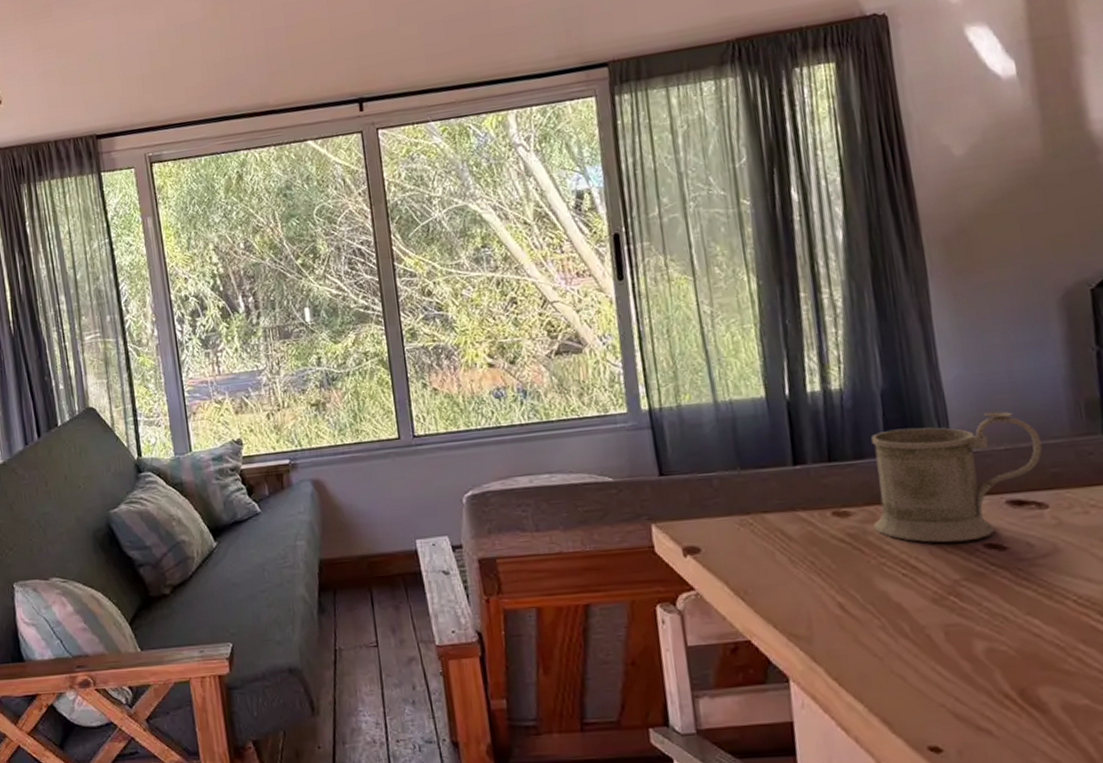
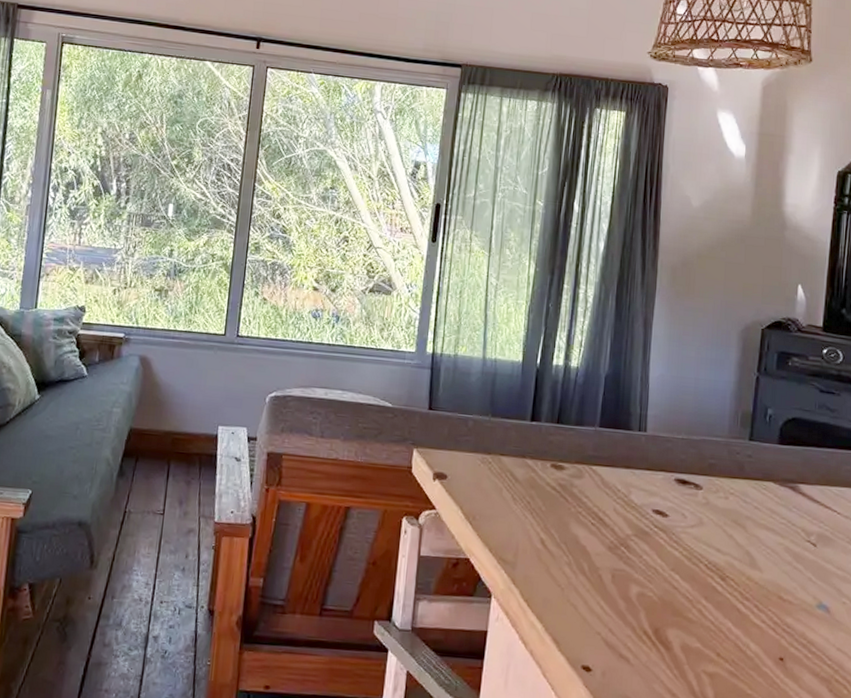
mug: present [871,411,1043,543] -> none [579,407,707,506]

